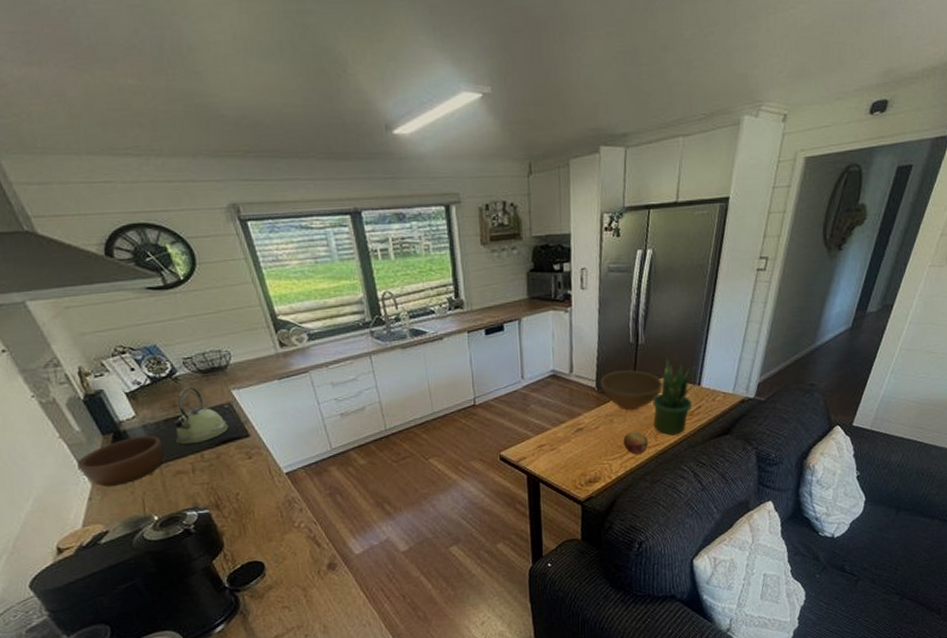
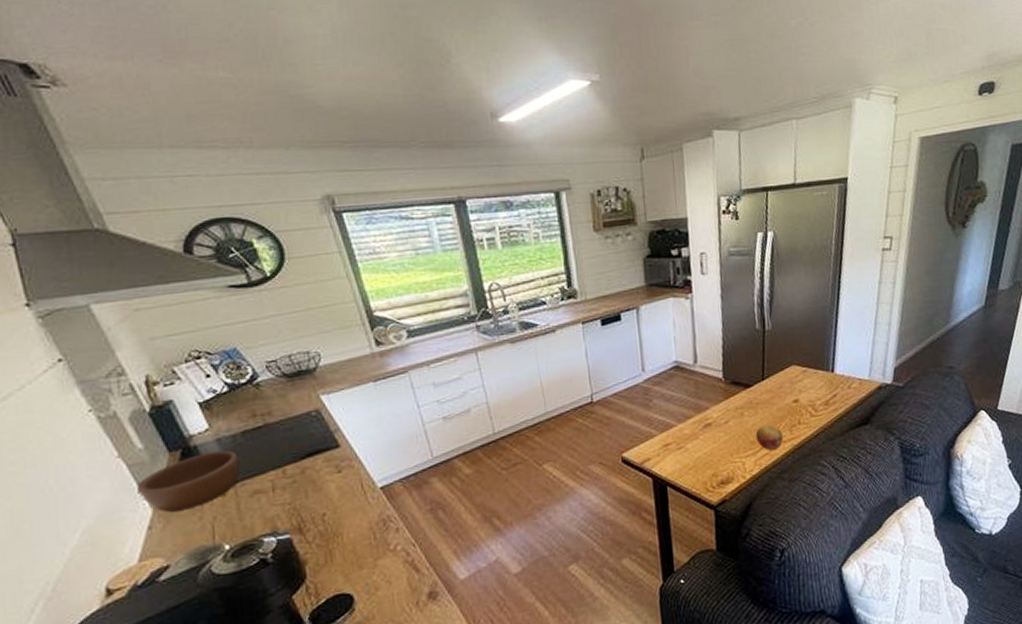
kettle: present [174,386,229,445] -> none [253,392,317,460]
bowl: present [600,370,662,410] -> none [727,358,794,402]
planter: present [652,358,698,436] -> none [784,344,832,428]

